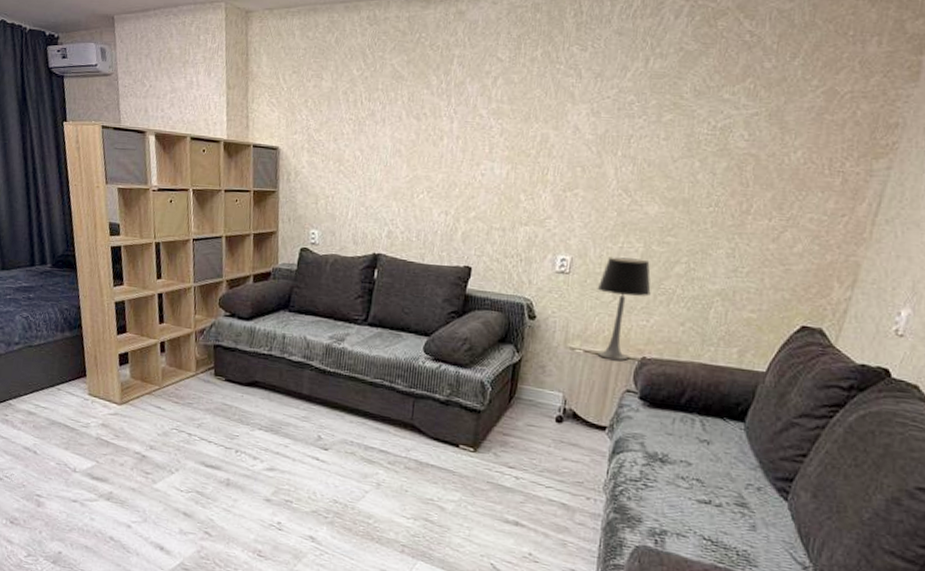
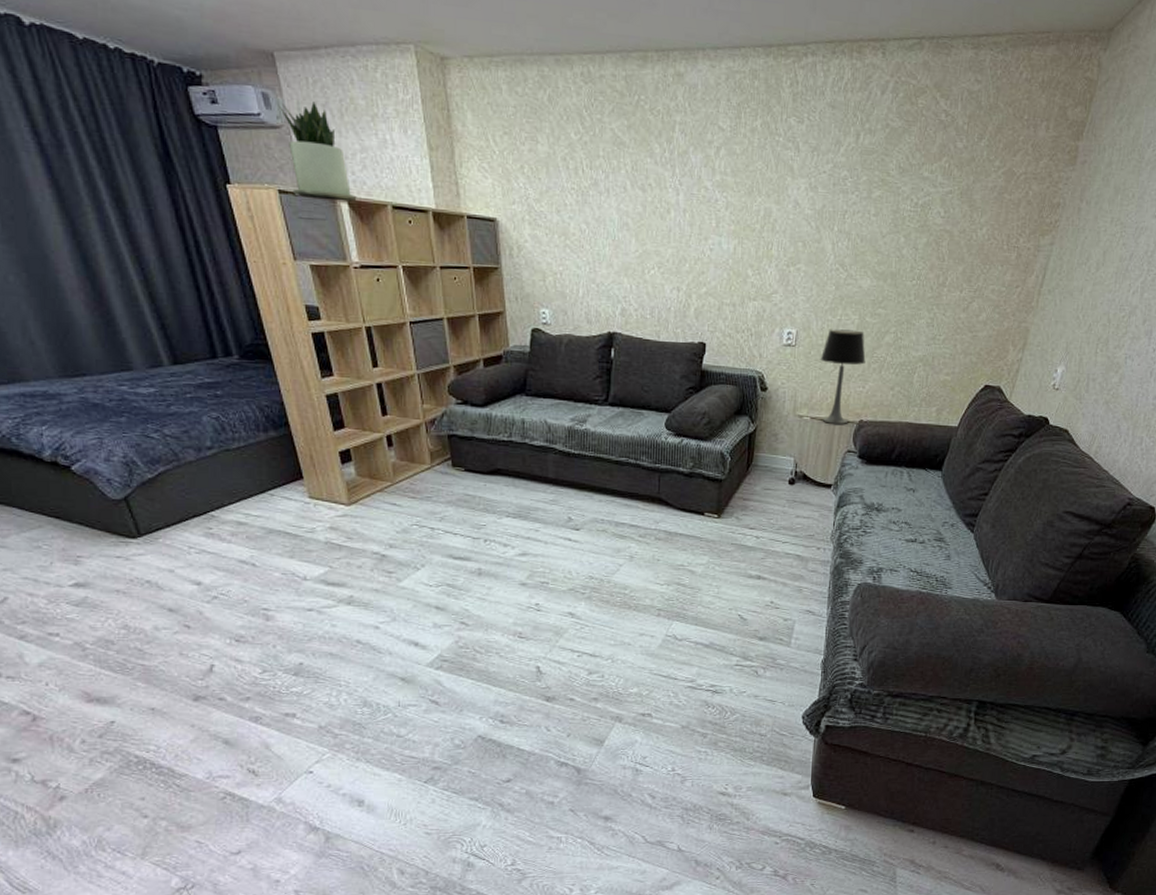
planter: none [111,53,163,135] -> present [278,101,357,203]

